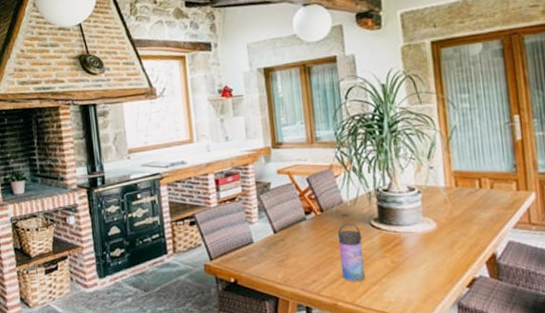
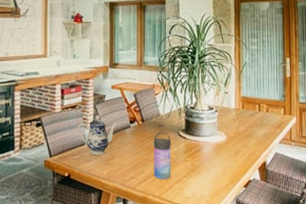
teapot: none [239,207,290,255] -> present [77,115,118,155]

